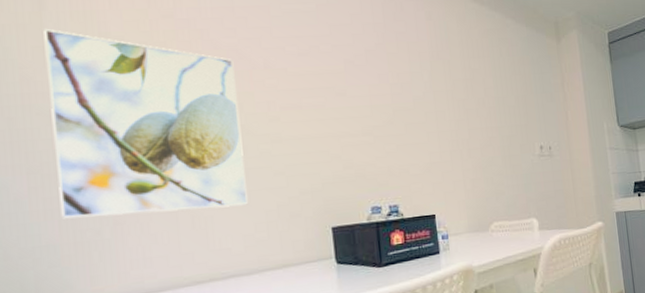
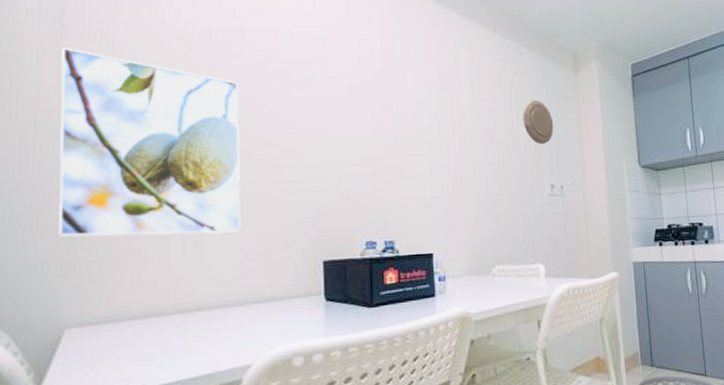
decorative plate: none [511,68,541,109] -> present [523,100,554,144]

